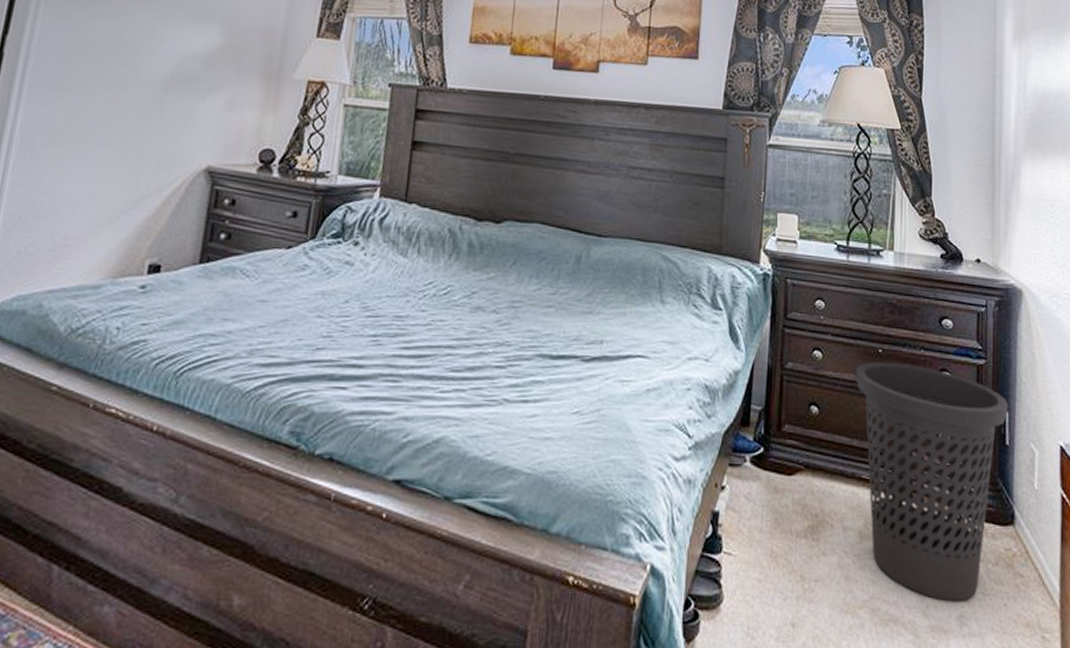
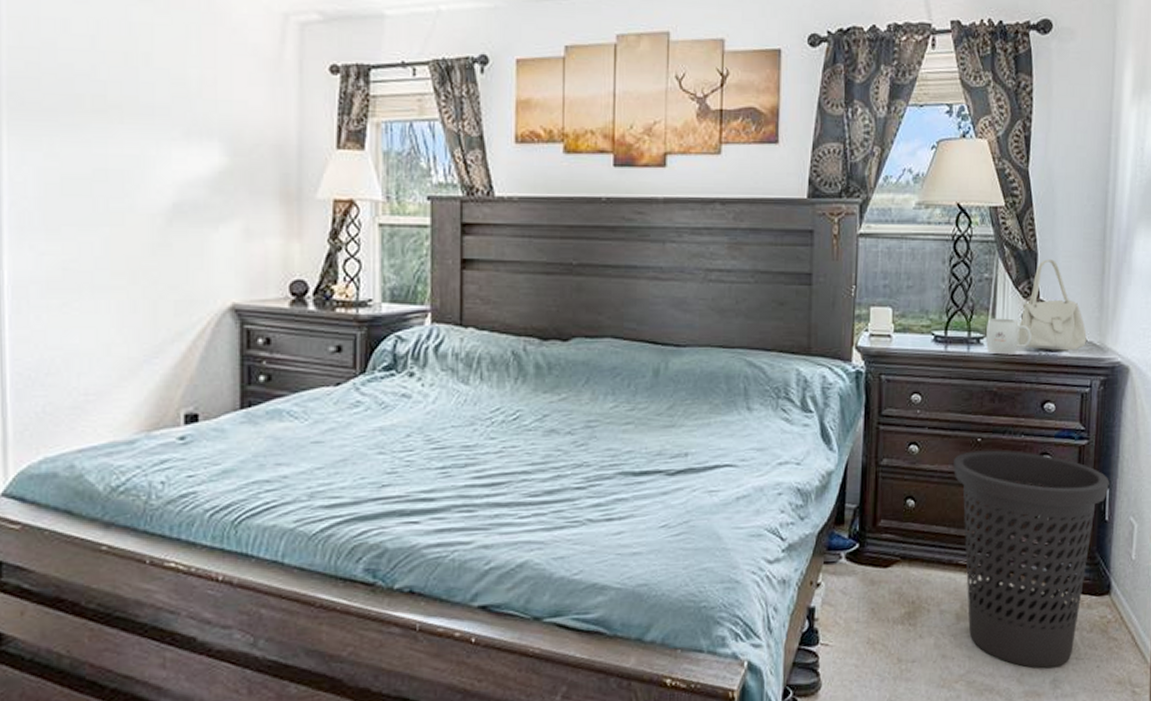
mug: none [885,232,928,269] -> present [986,318,1031,355]
handbag: none [916,181,980,270] -> present [1018,259,1087,351]

